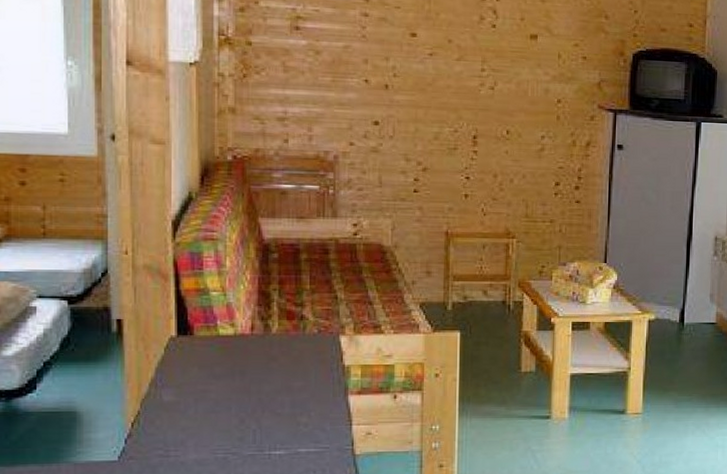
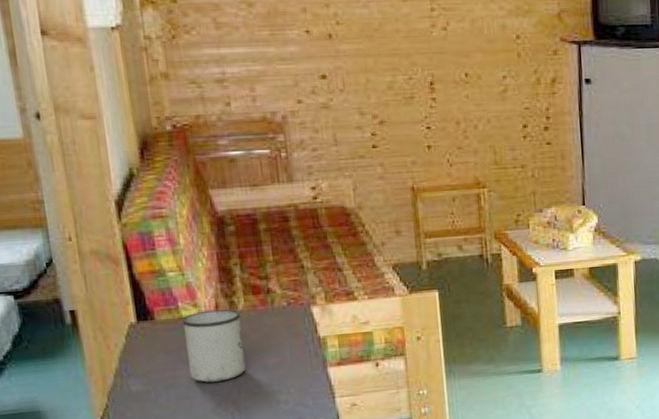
mug: none [218,331,273,399] -> present [182,309,246,383]

